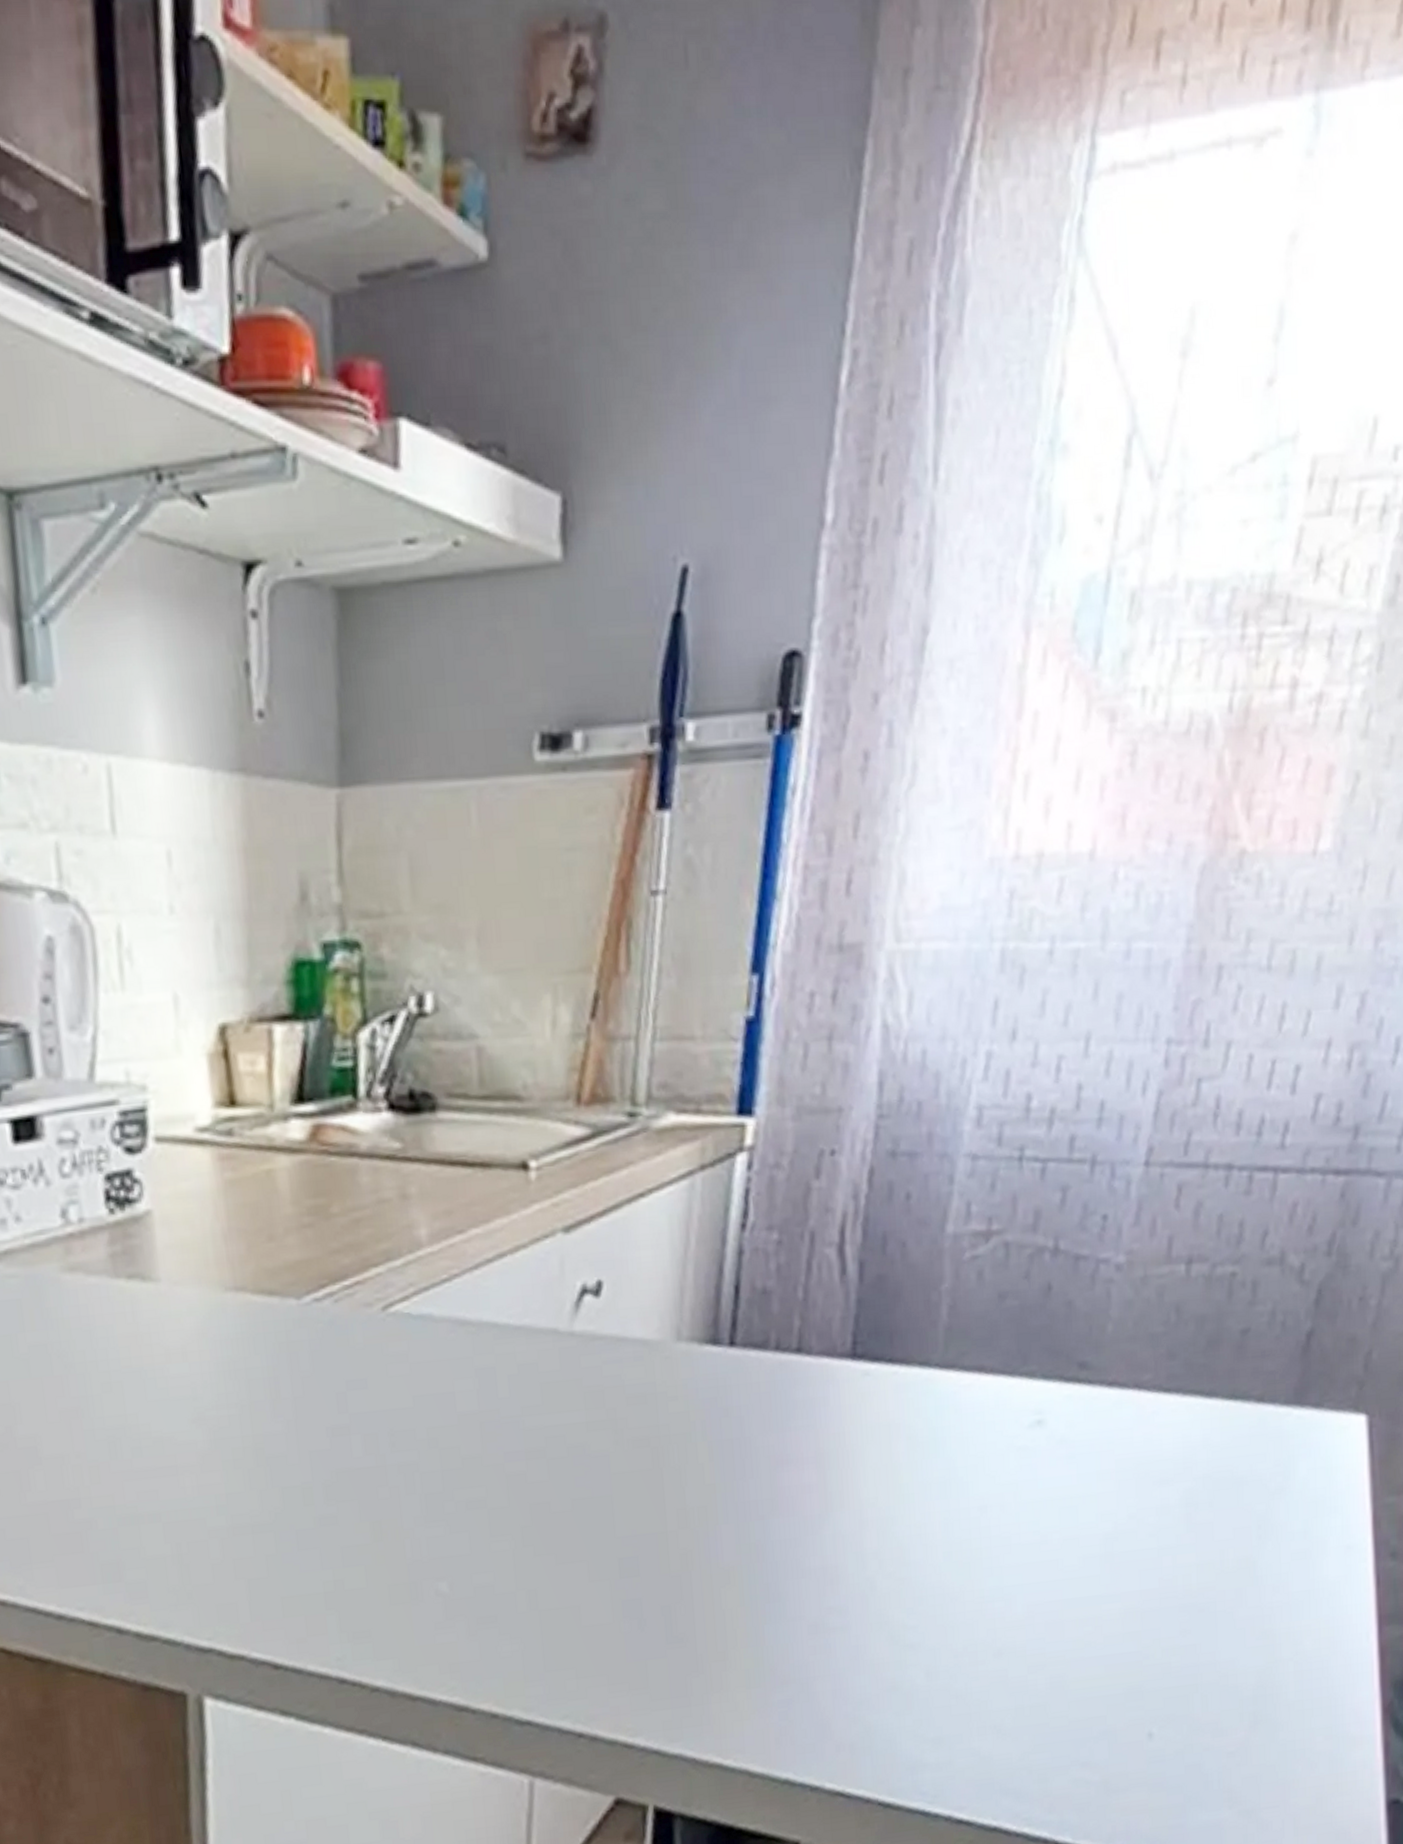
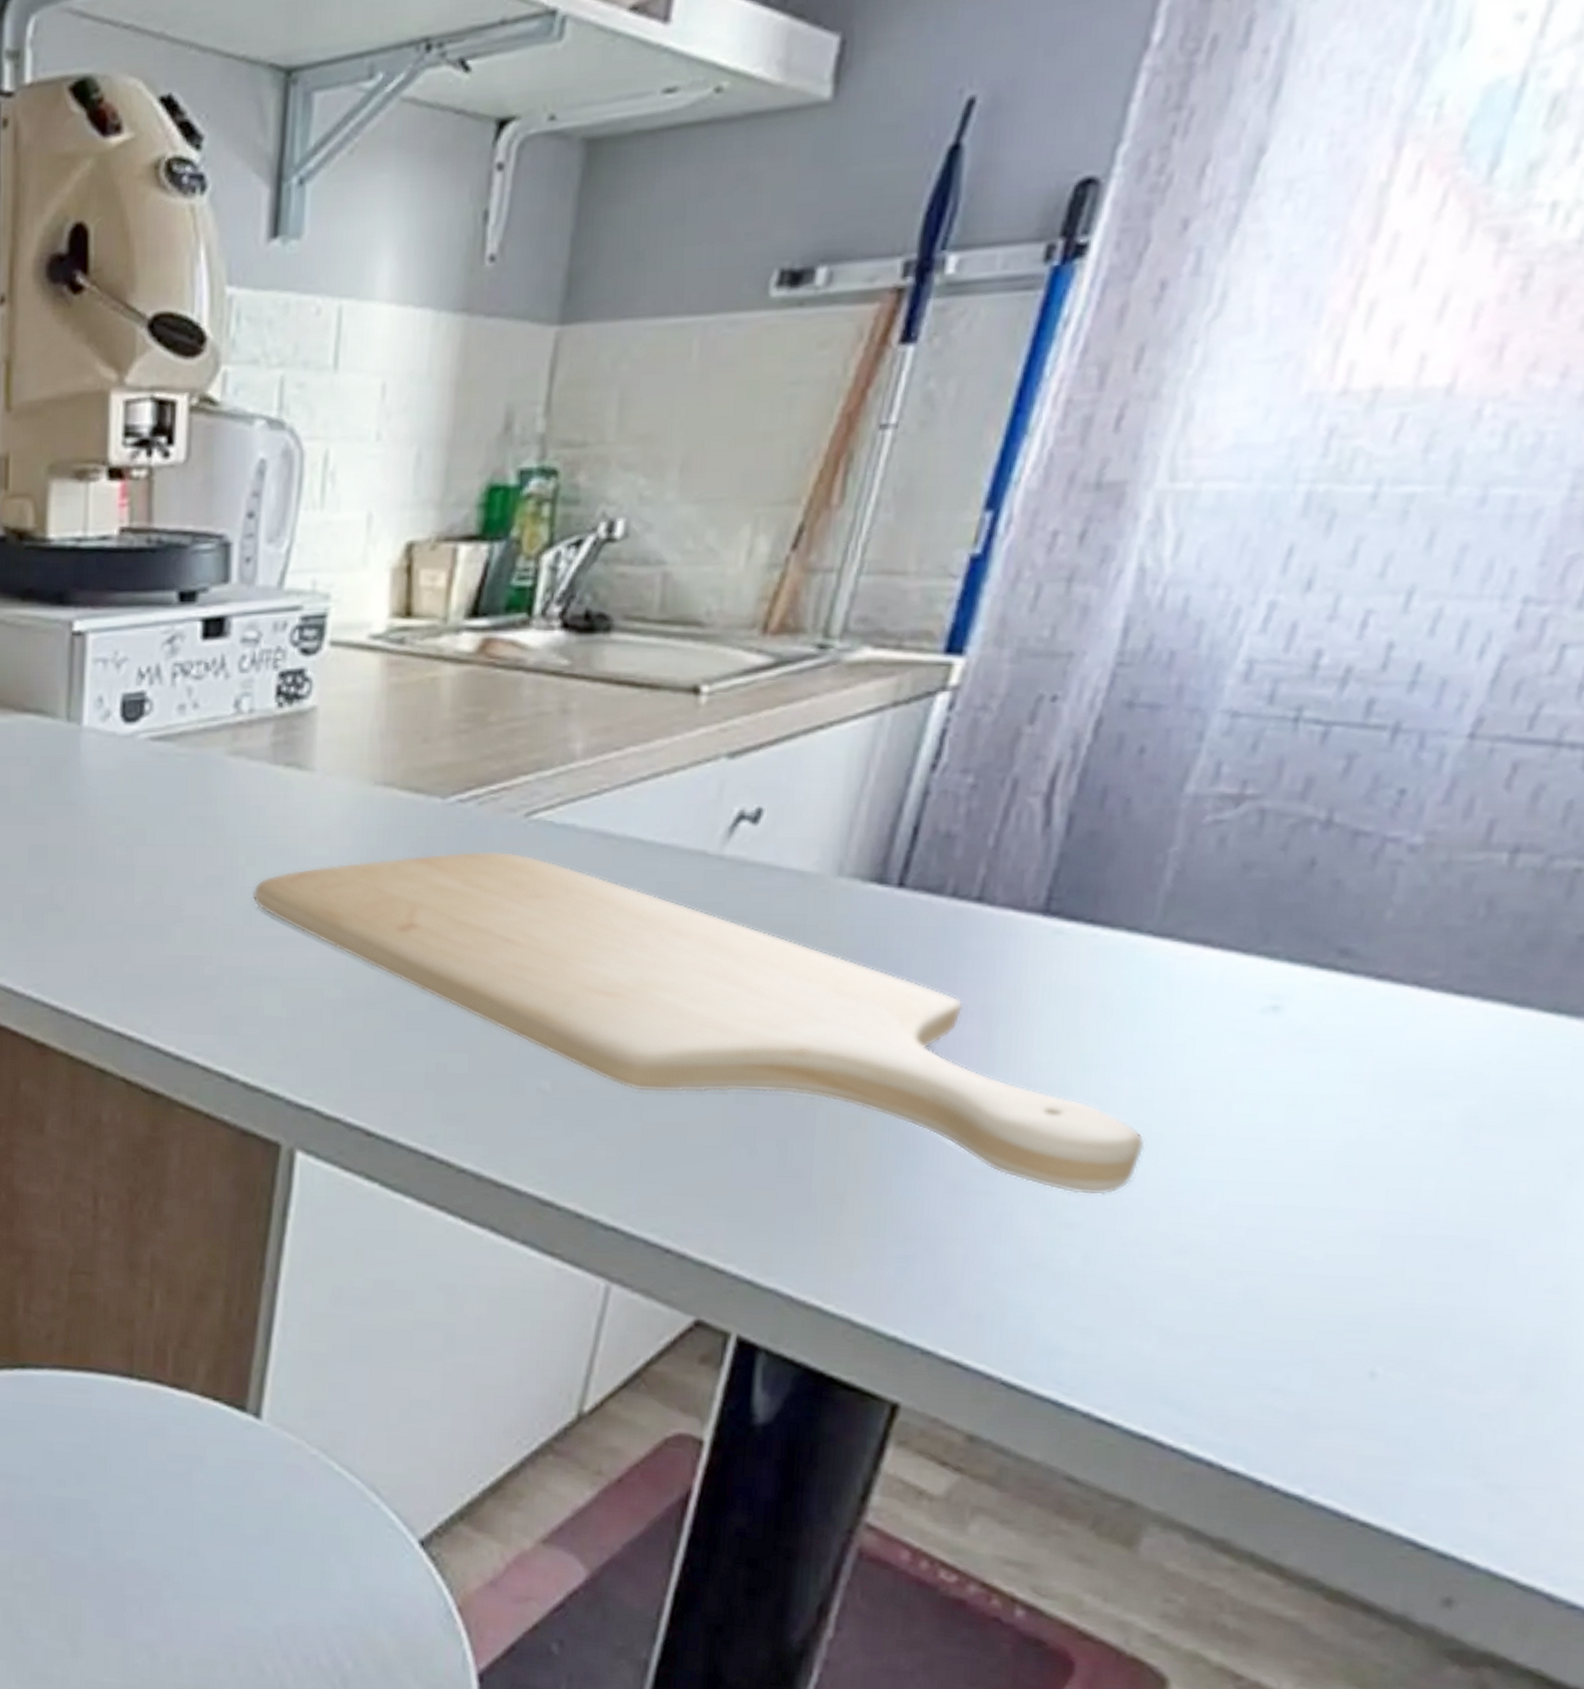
chopping board: none [113,1348,960,1617] -> present [252,851,1145,1196]

